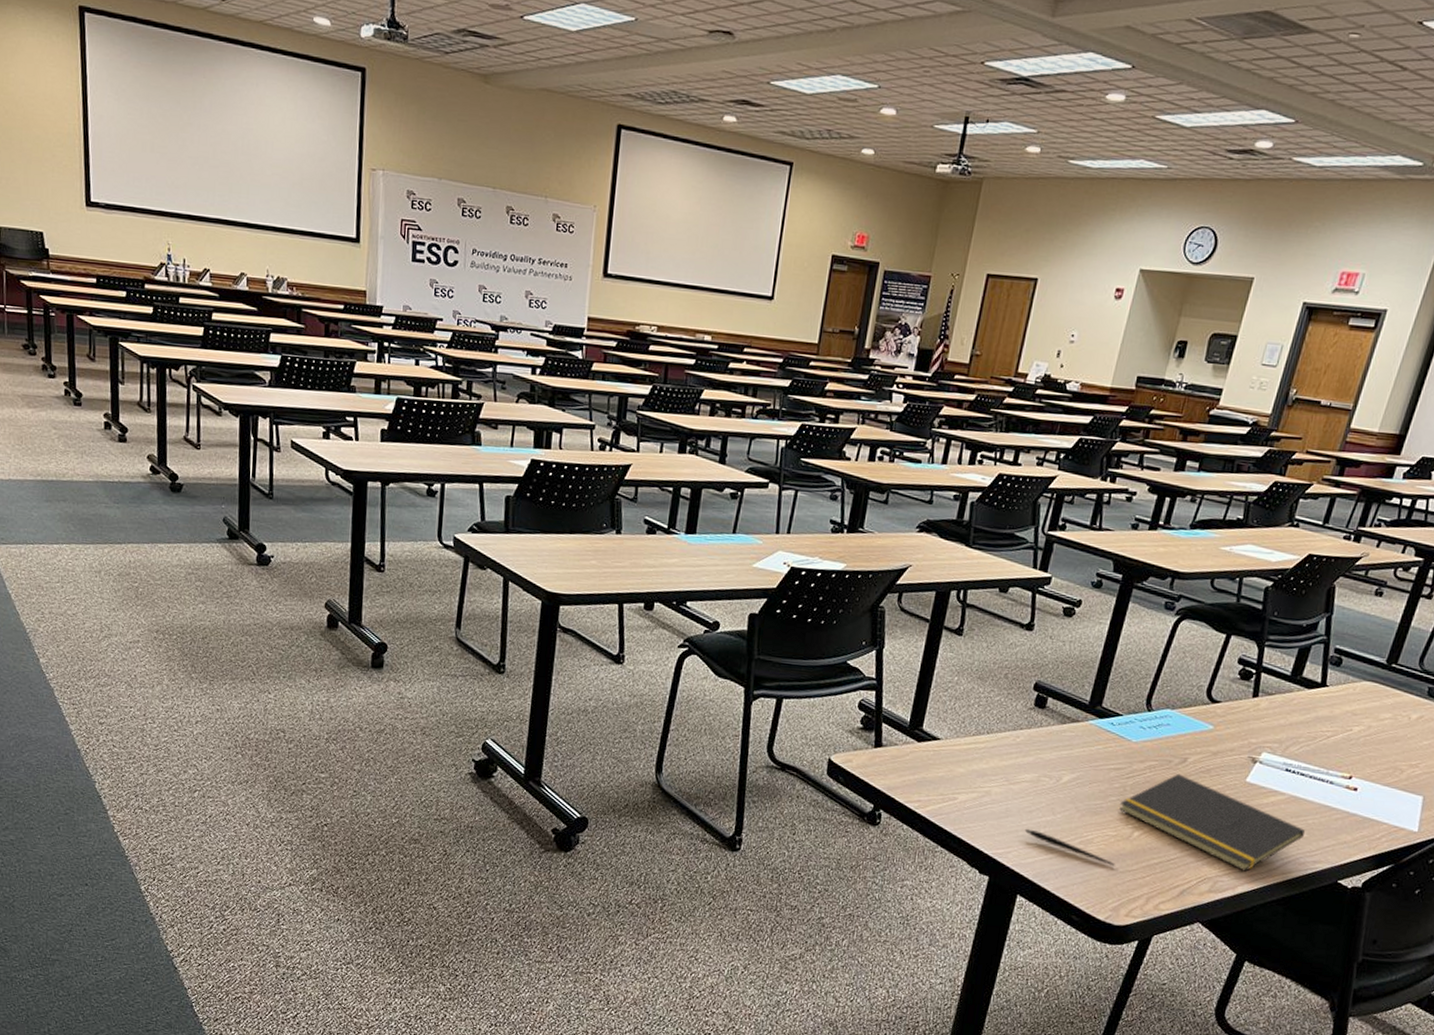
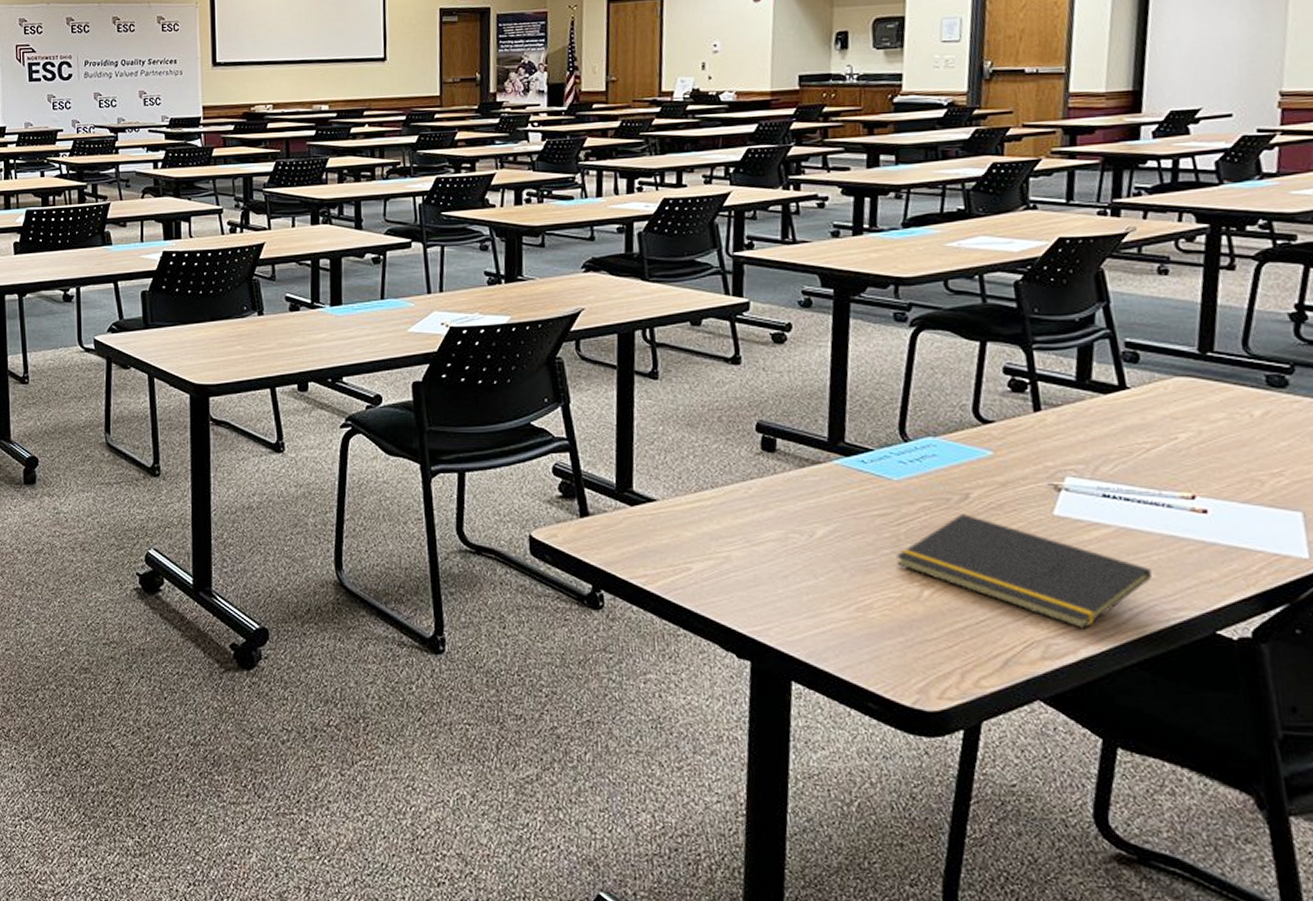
pen: present [1024,828,1116,866] -> none [782,597,909,635]

